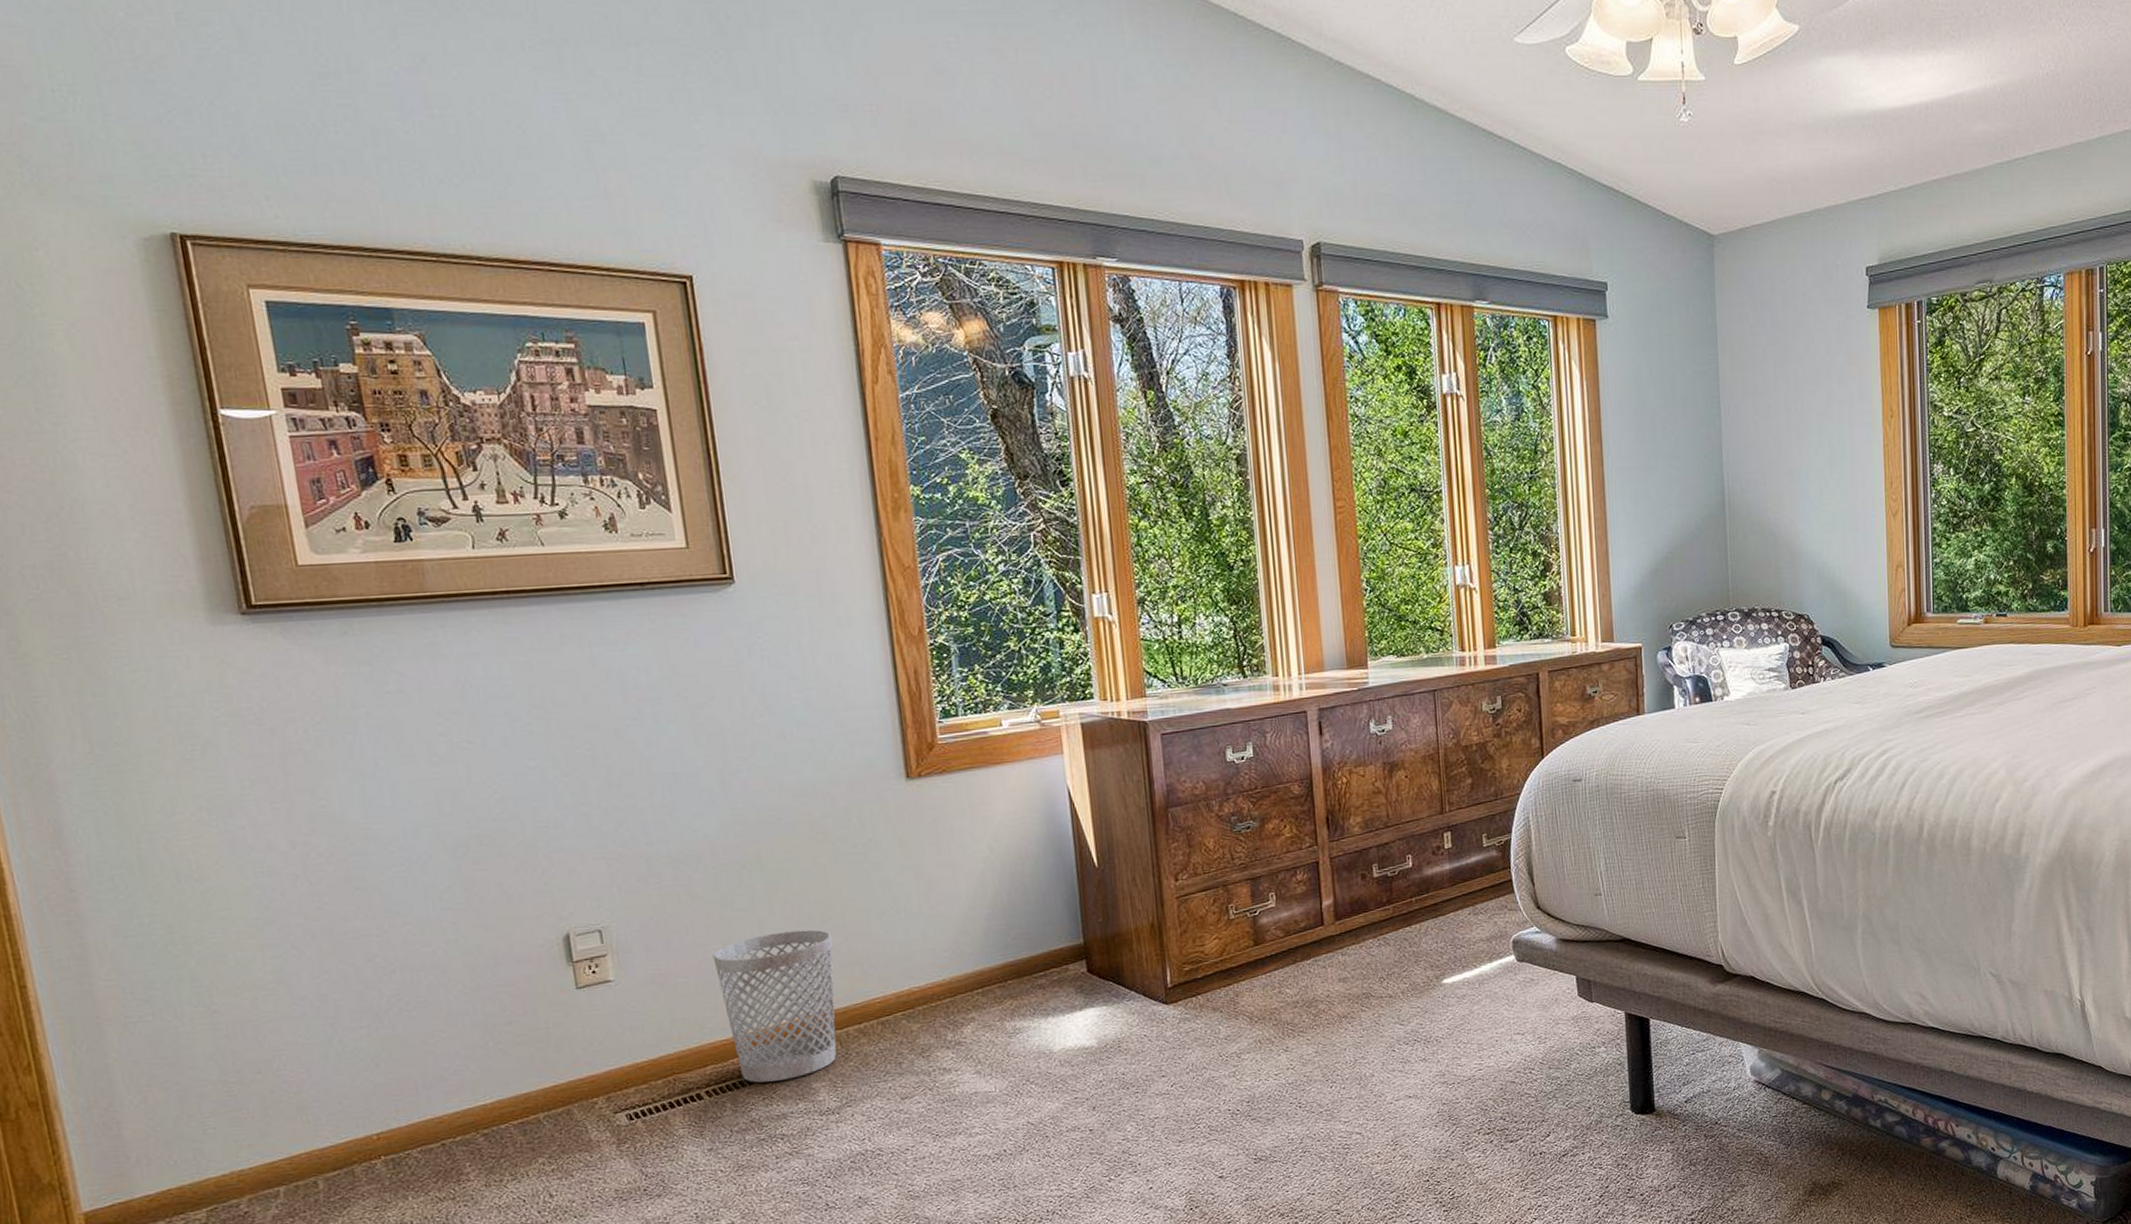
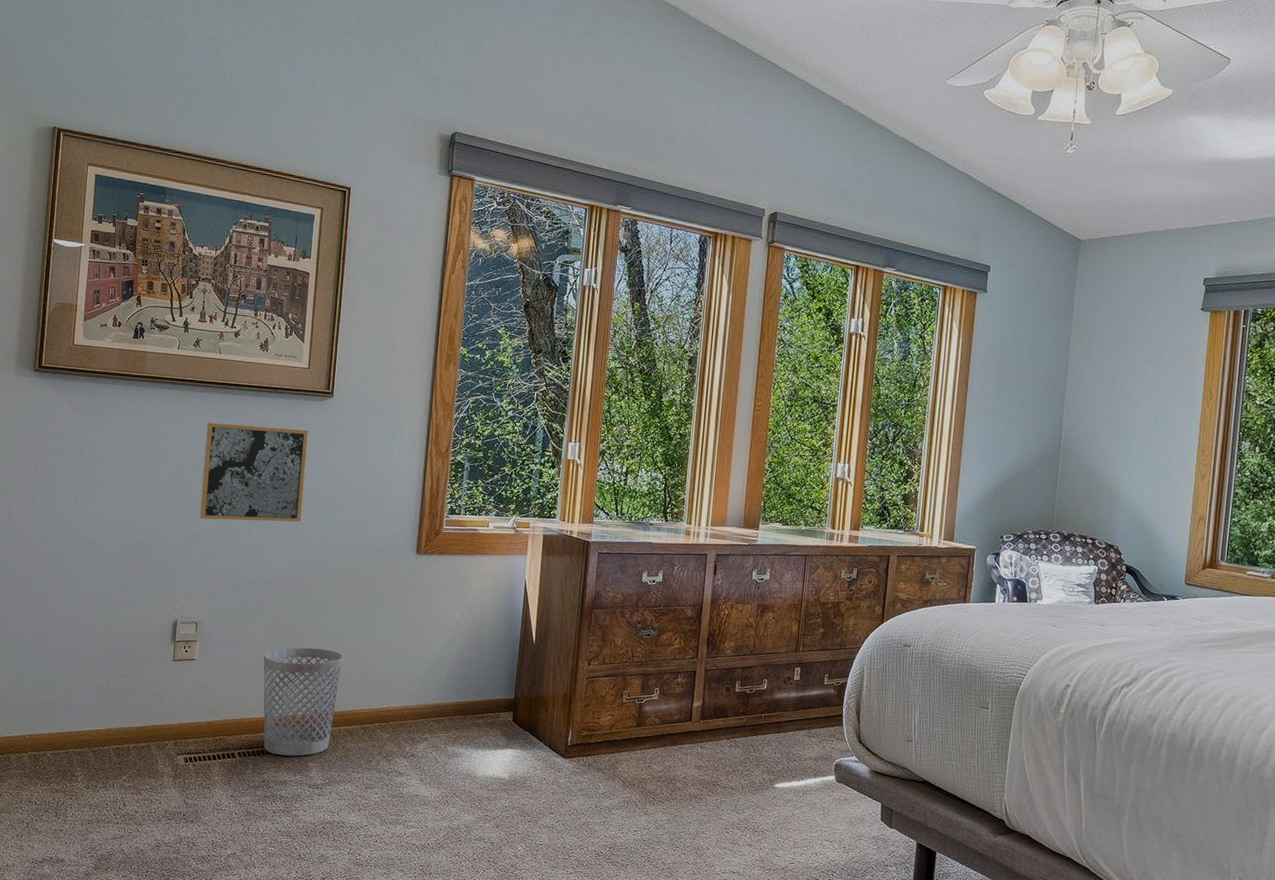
wall art: none [546,635,726,786] -> present [200,422,308,522]

